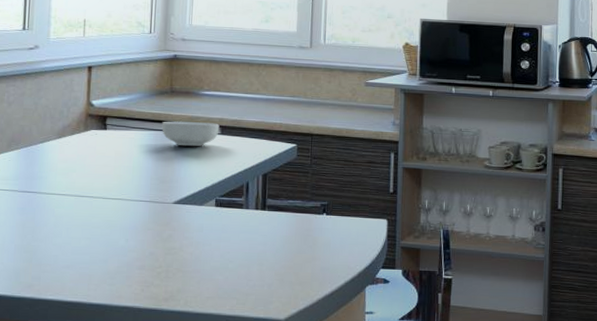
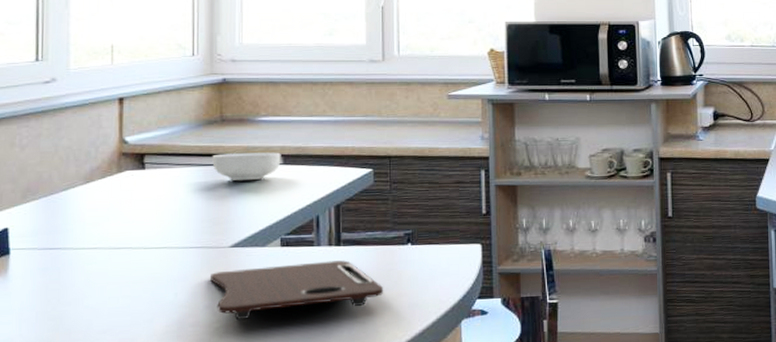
cutting board: none [155,223,301,268] -> present [210,260,384,321]

